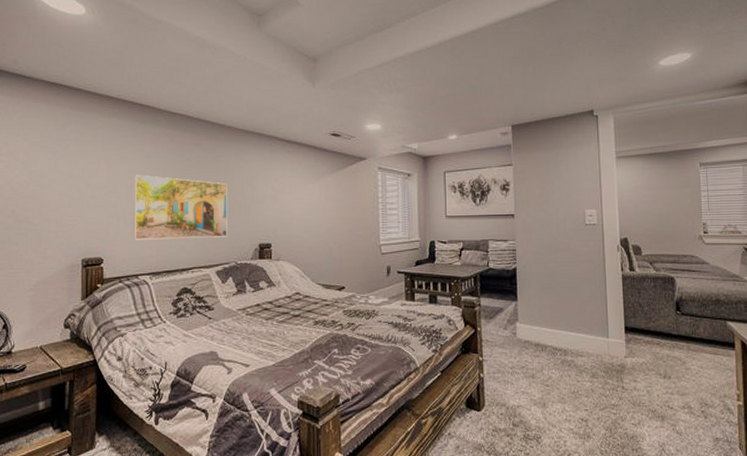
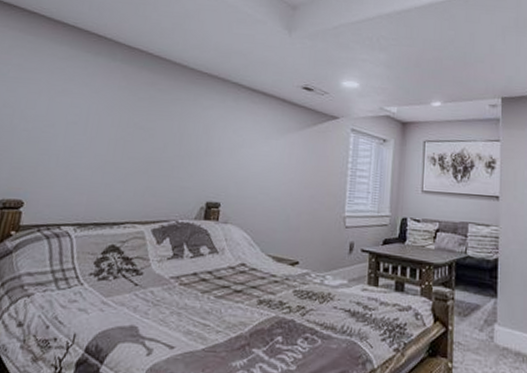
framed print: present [133,174,227,240] -> none [63,110,180,191]

